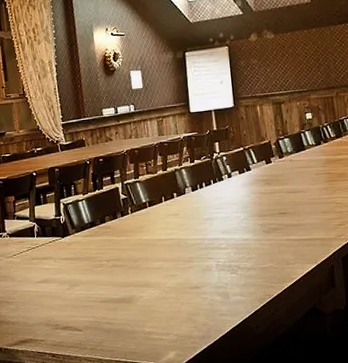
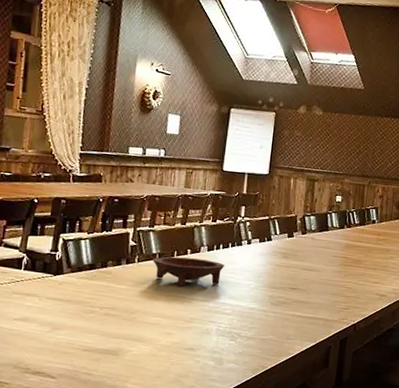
bowl: none [144,199,212,229] -> present [153,256,225,286]

